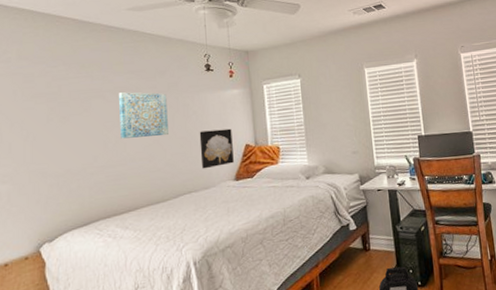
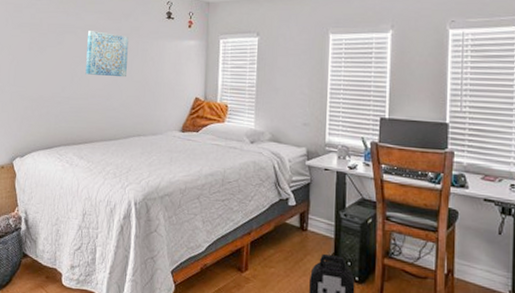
wall art: present [199,128,234,169] -> none [152,78,184,116]

